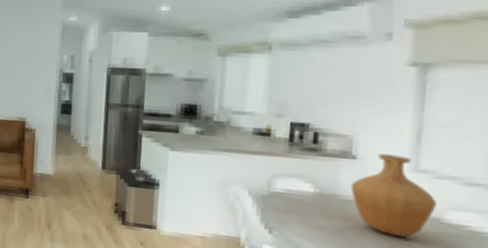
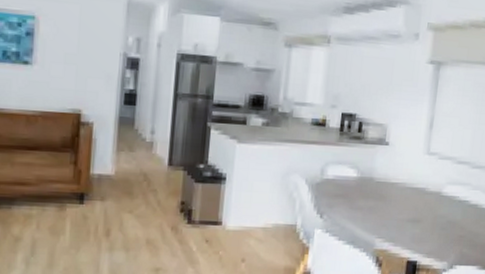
vase: present [351,154,437,237] -> none [383,140,440,210]

